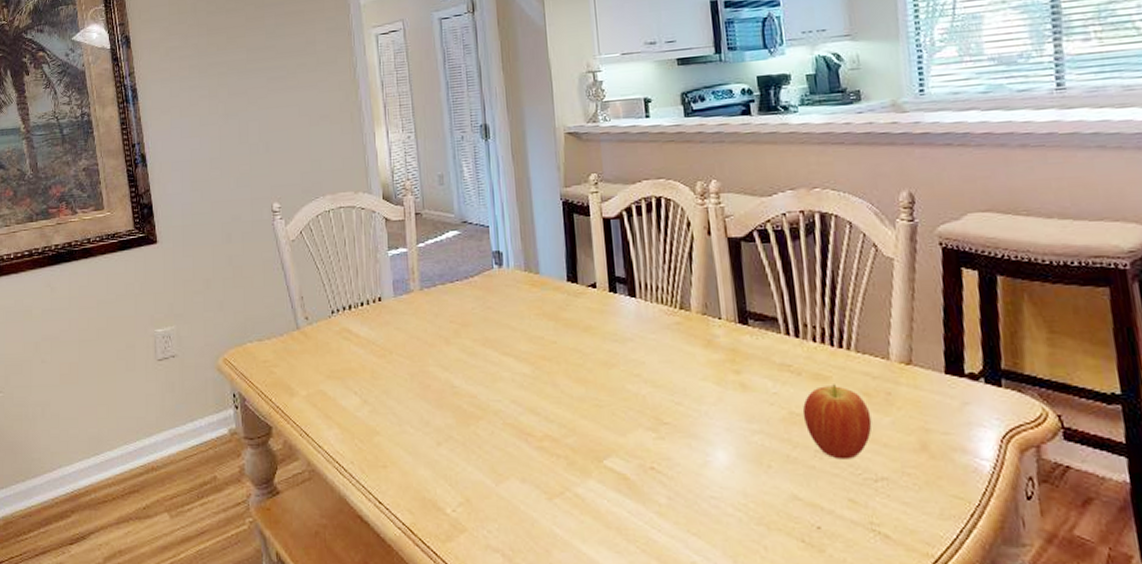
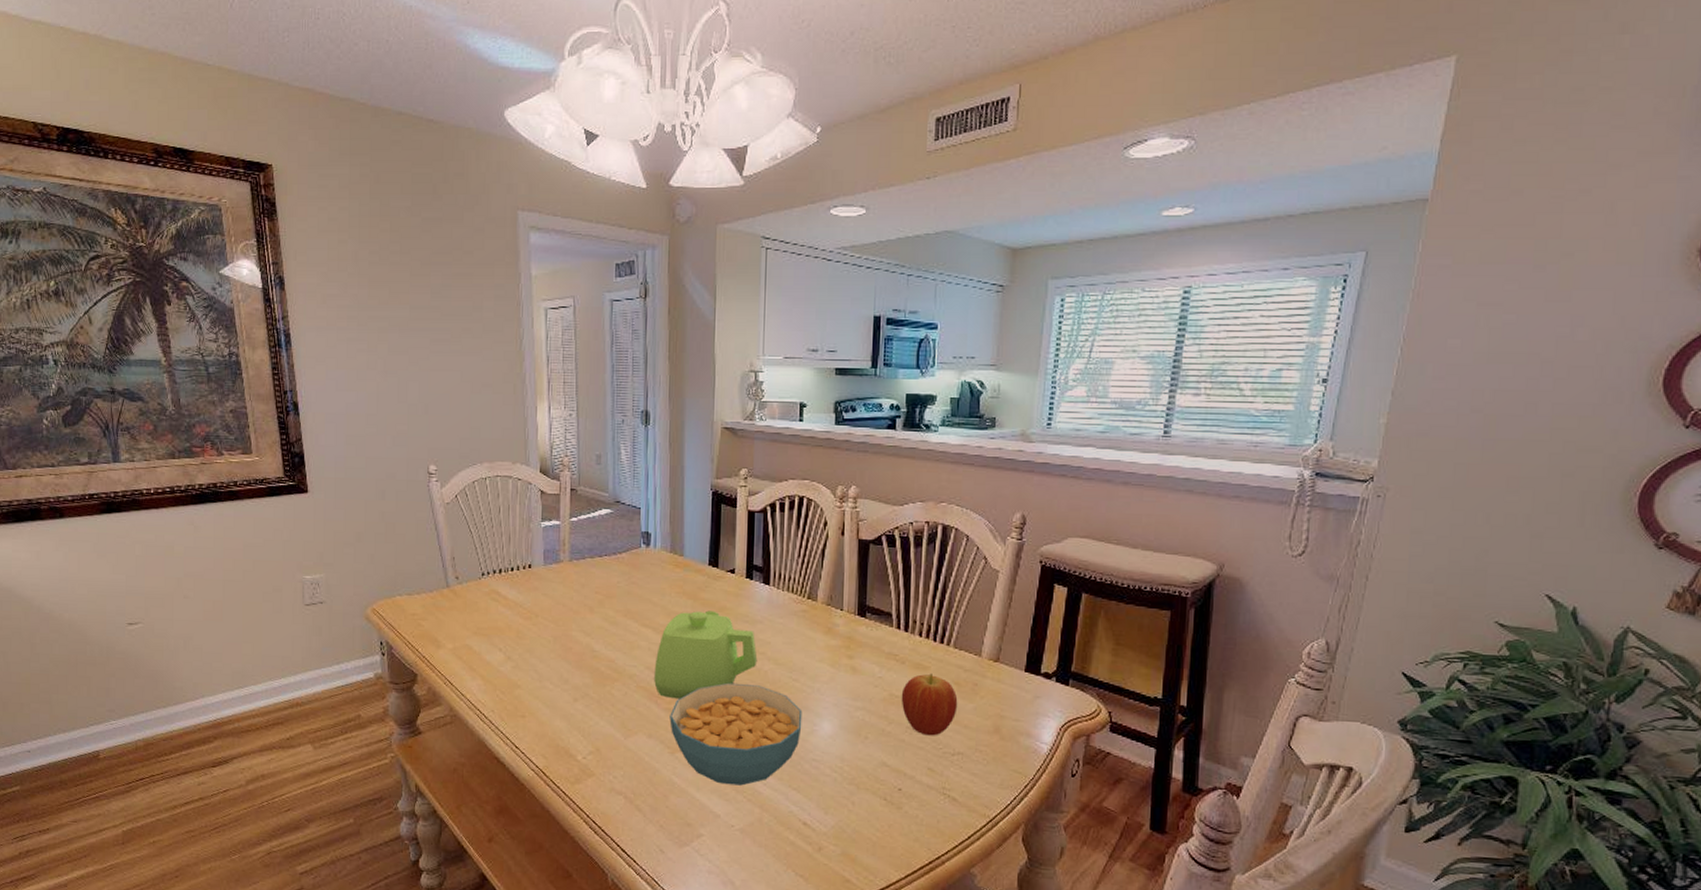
teapot: none [520,331,633,435] -> present [654,610,758,699]
cereal bowl: none [543,412,693,534] -> present [669,682,803,786]

